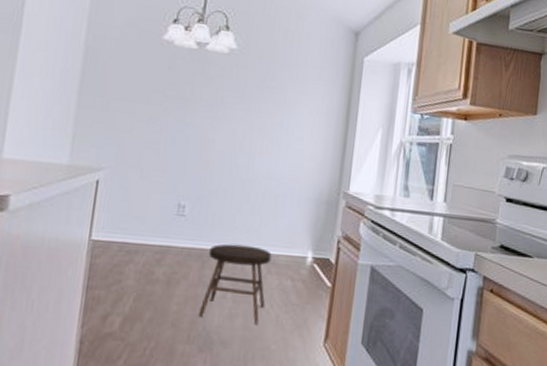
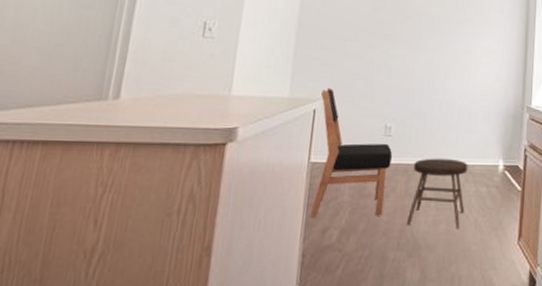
dining chair: none [89,155,186,305] -> present [310,87,393,219]

